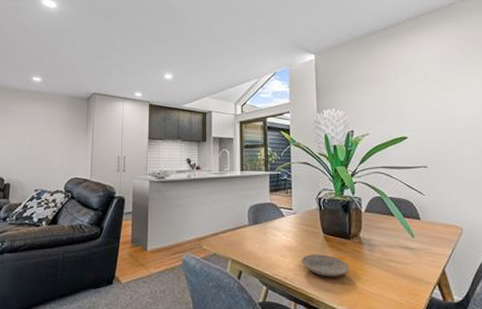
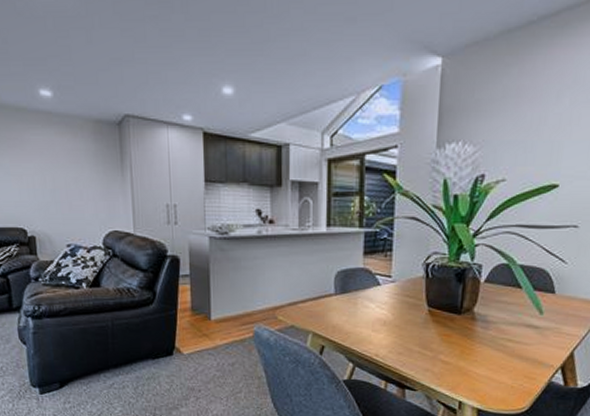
plate: present [302,254,350,277] -> none [398,330,456,356]

